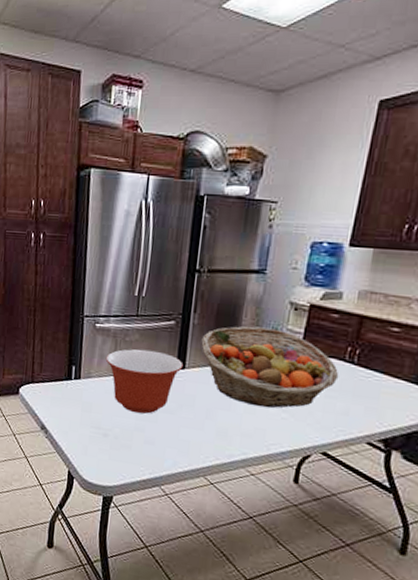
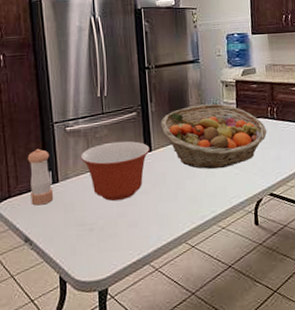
pepper shaker: none [51,339,76,398] -> present [27,148,54,206]

